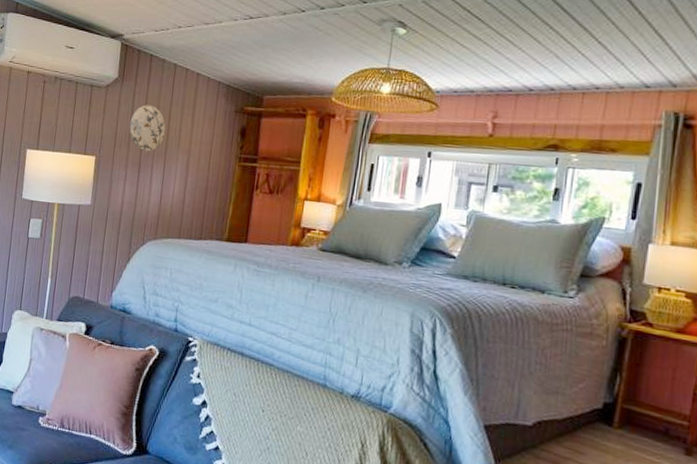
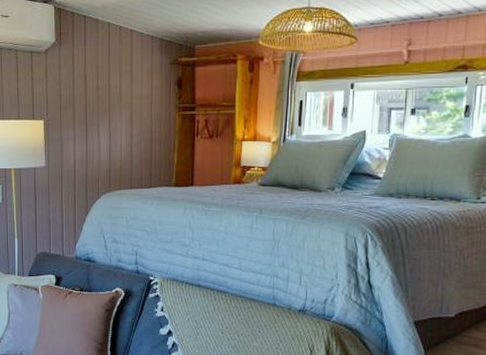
decorative plate: present [129,105,166,152] -> none [72,65,107,110]

